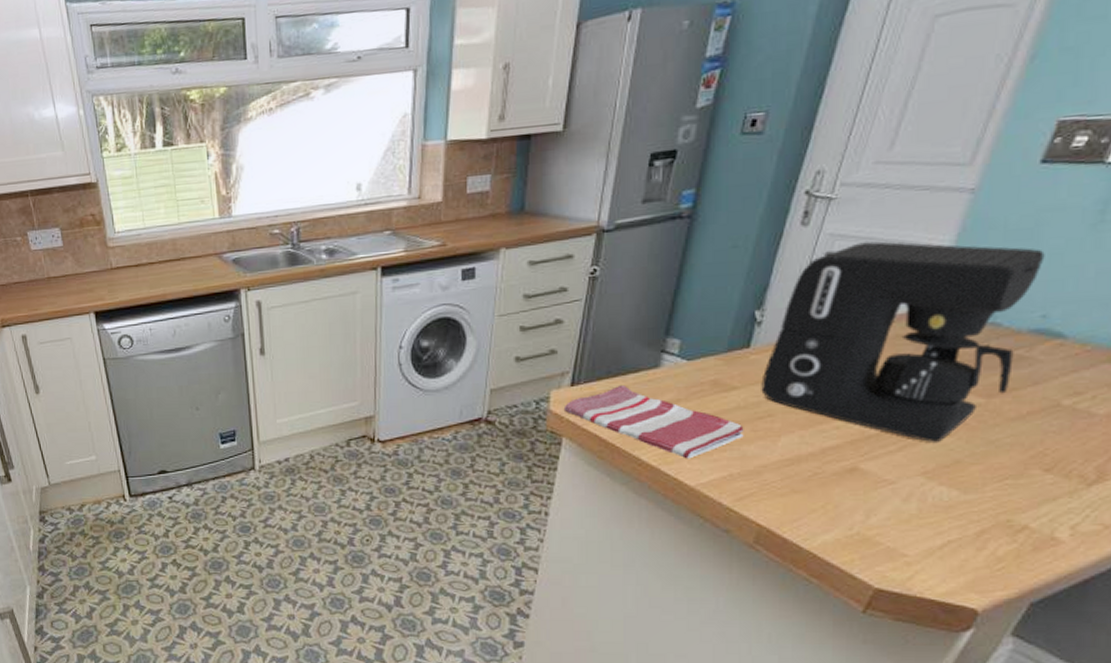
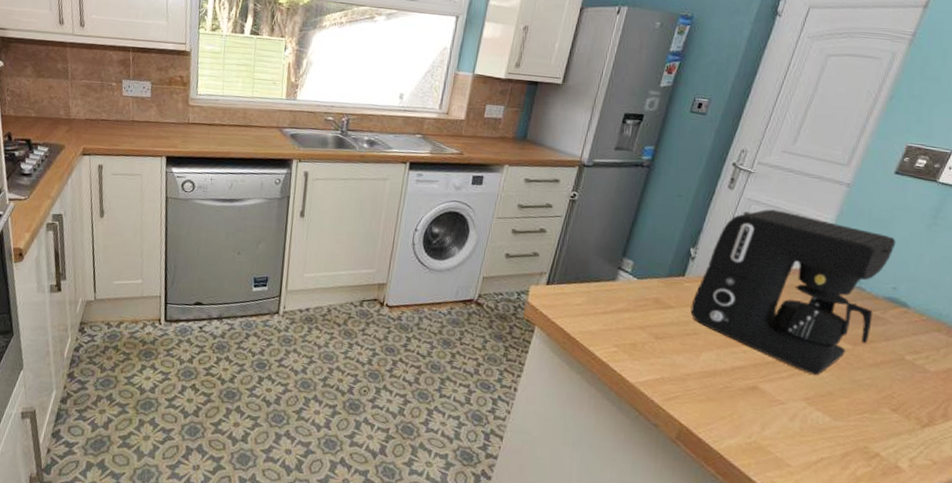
dish towel: present [563,384,744,459] -> none [538,290,675,360]

